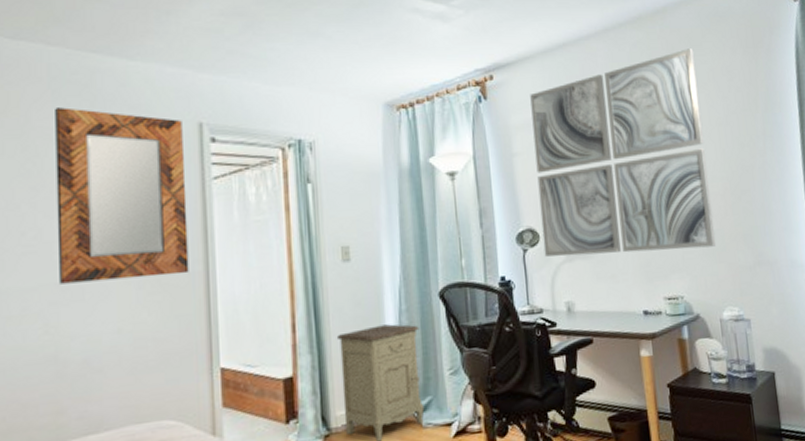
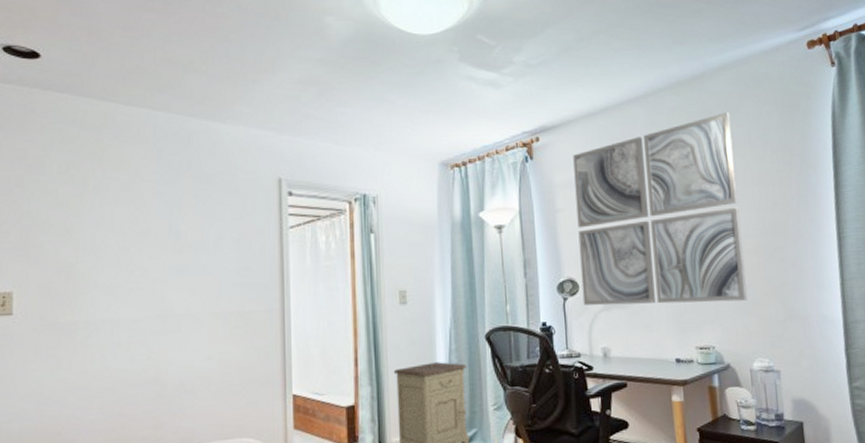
home mirror: present [55,107,189,284] -> none [159,164,268,316]

